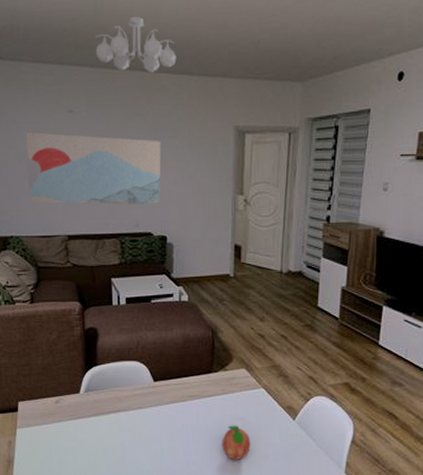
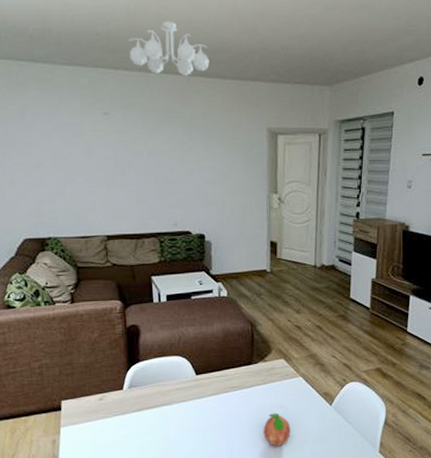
wall art: present [26,132,161,205] -> none [61,134,198,205]

